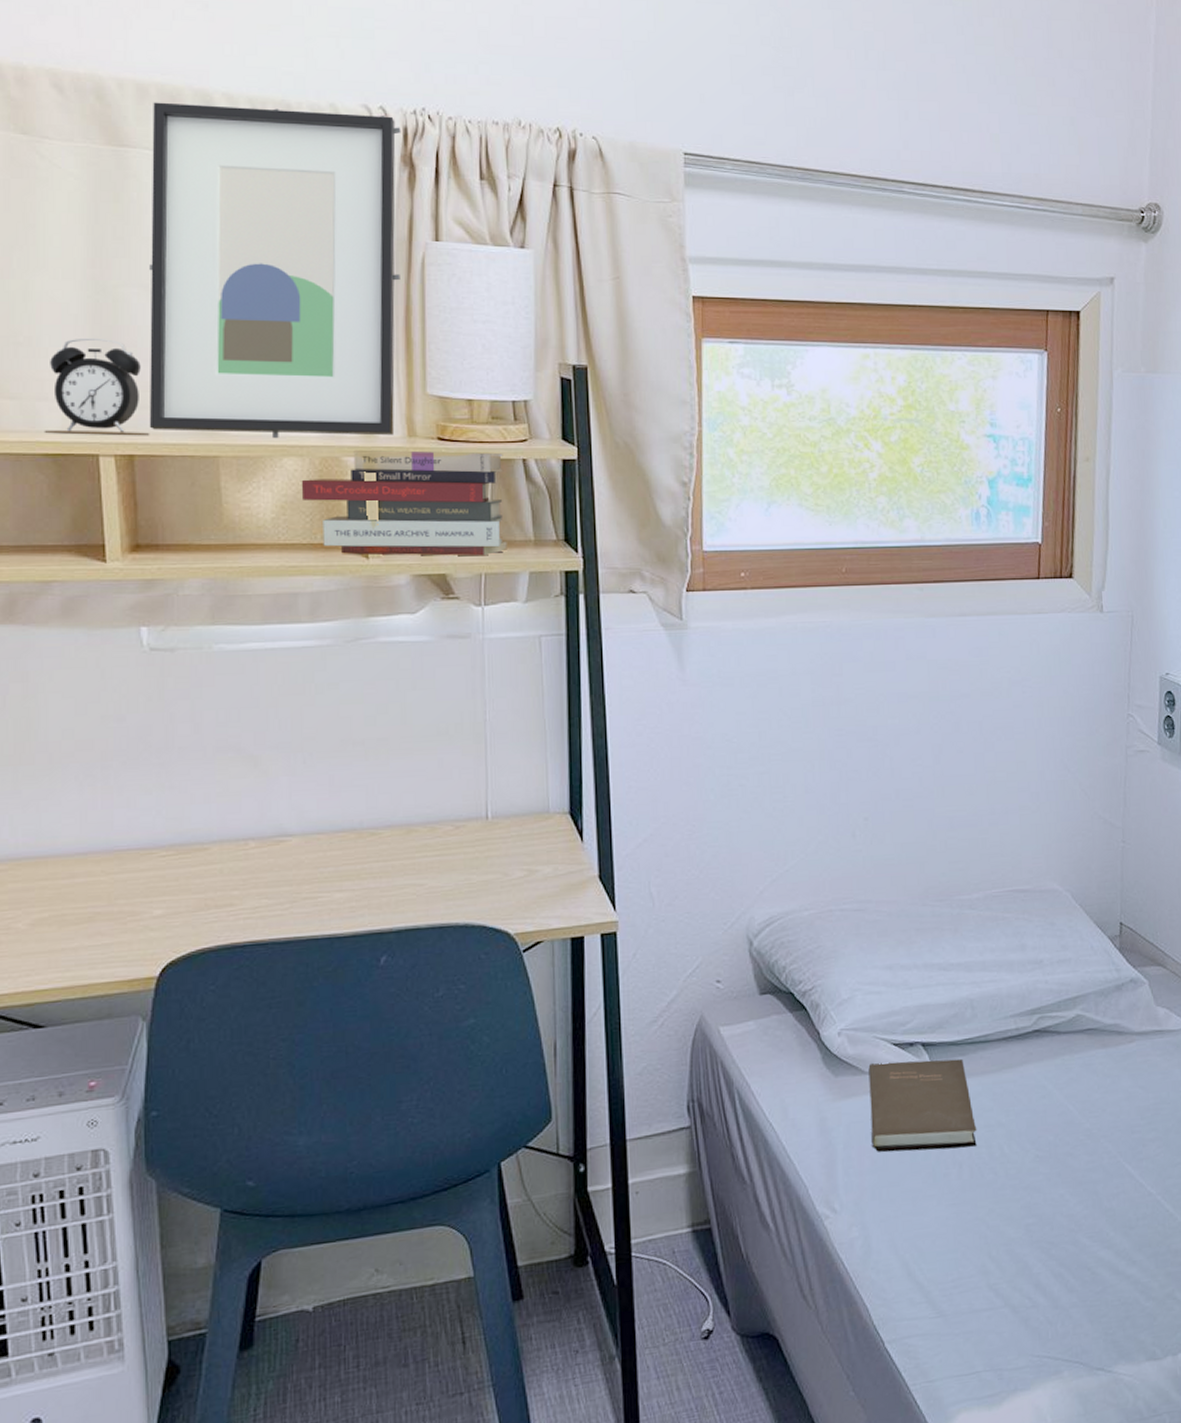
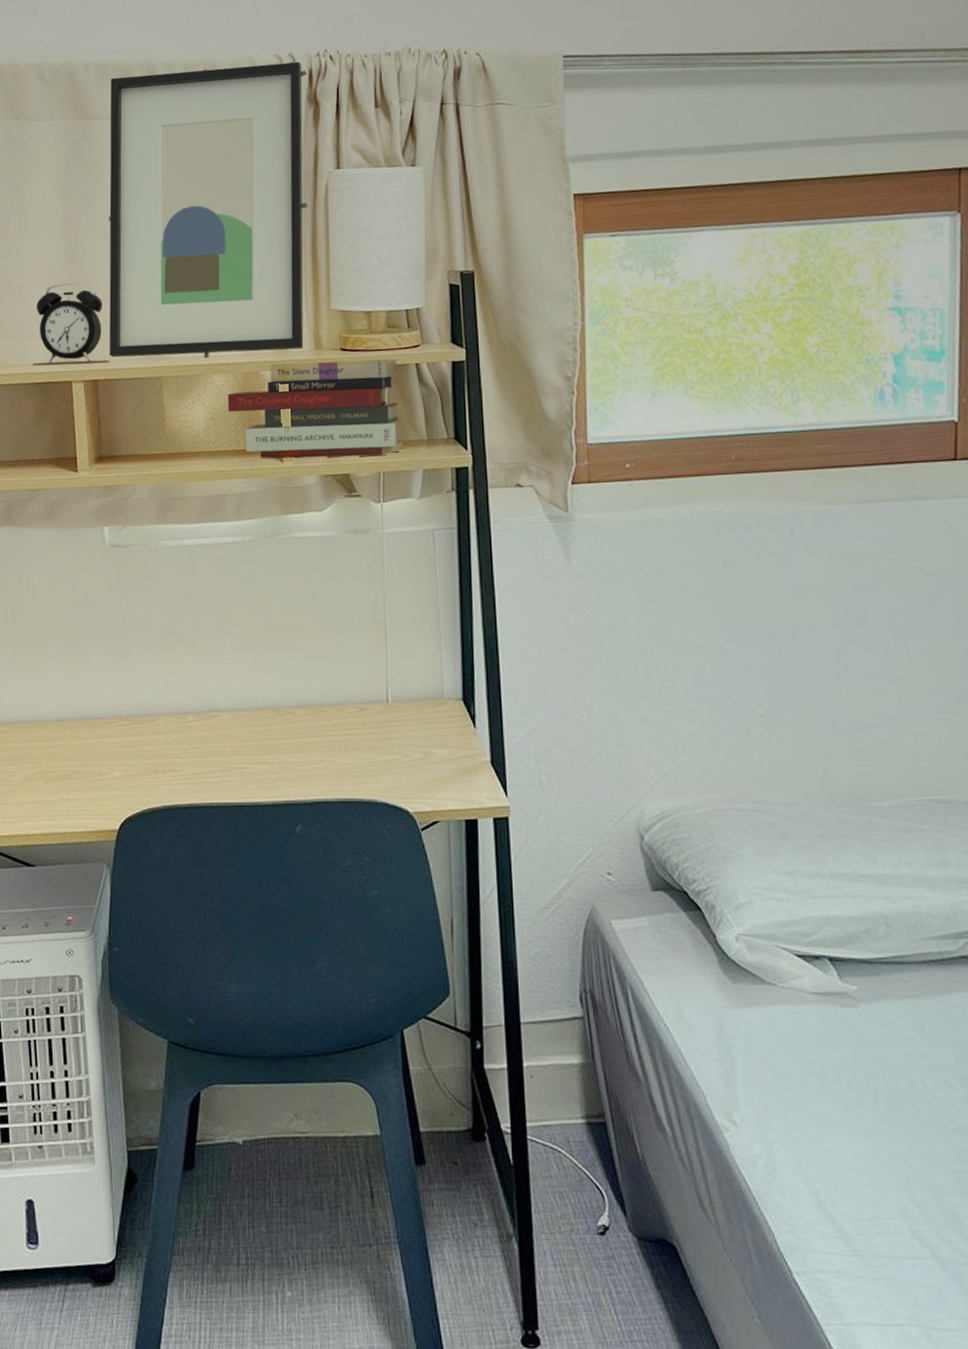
book: present [868,1058,977,1153] -> none [769,972,895,1077]

